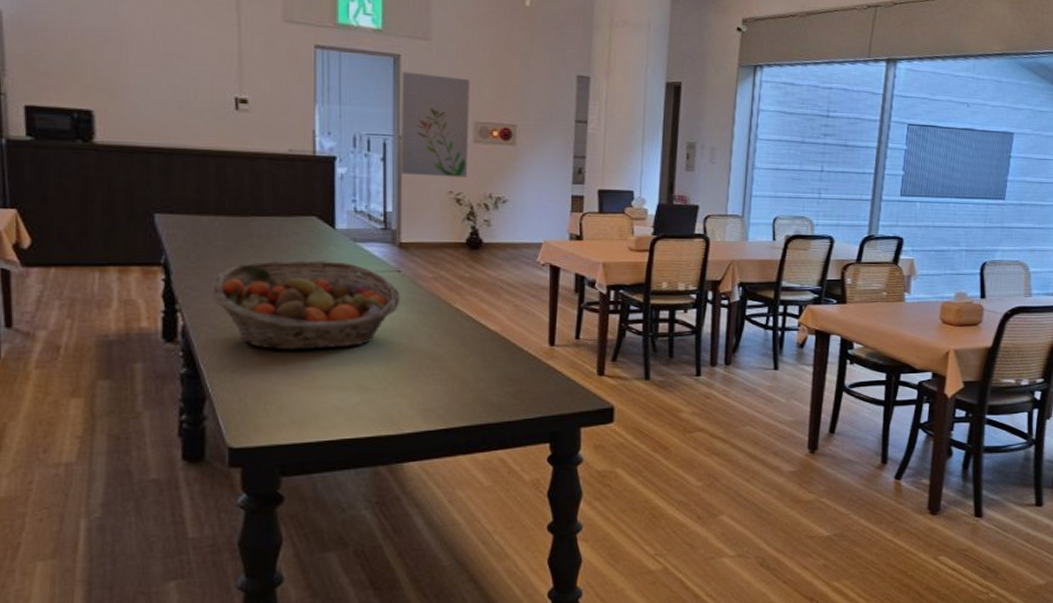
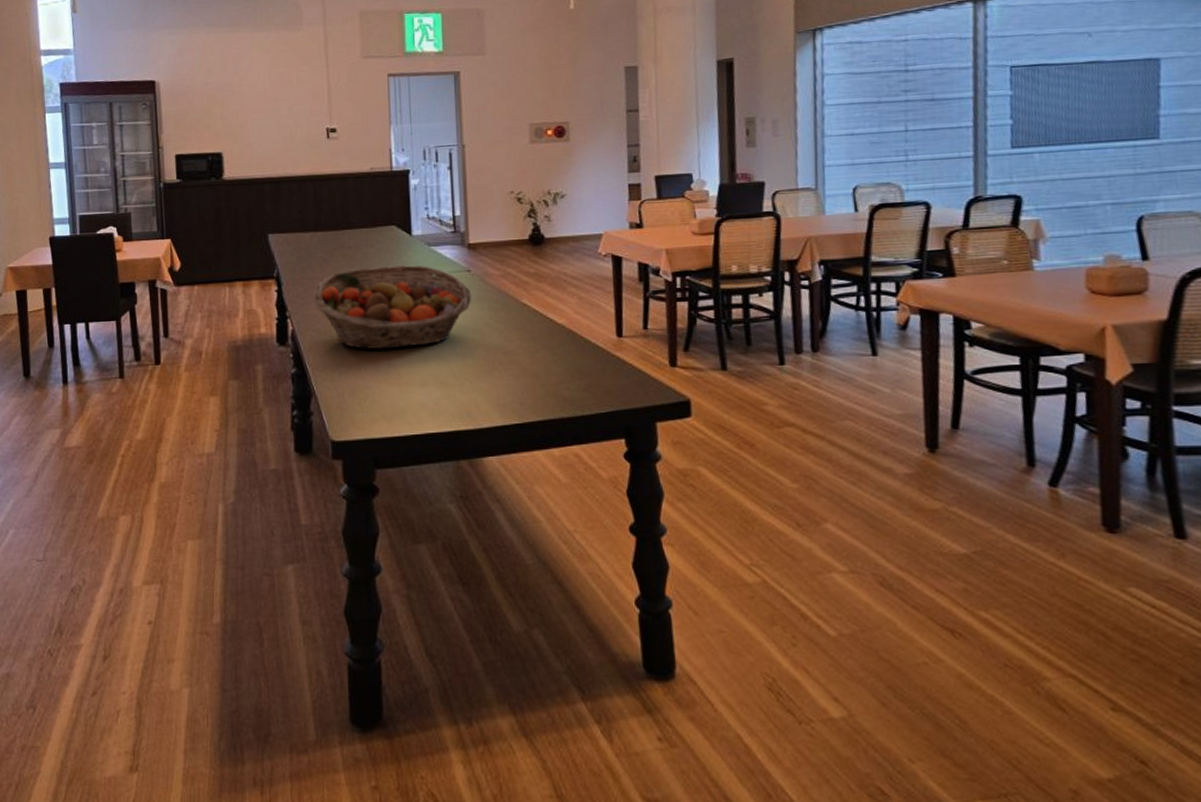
wall art: present [400,71,470,178] -> none [462,84,527,180]

